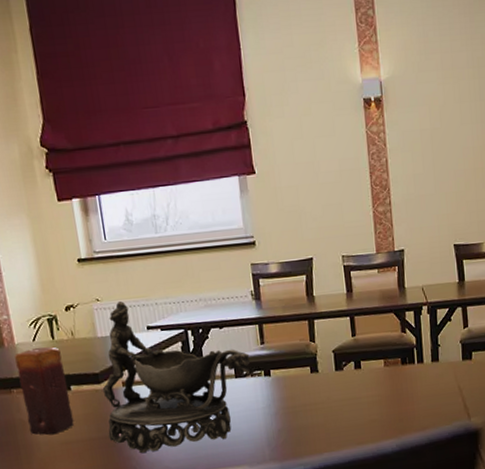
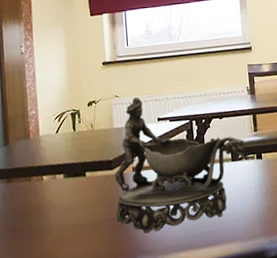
candle: present [14,346,75,435] -> none [38,137,86,219]

